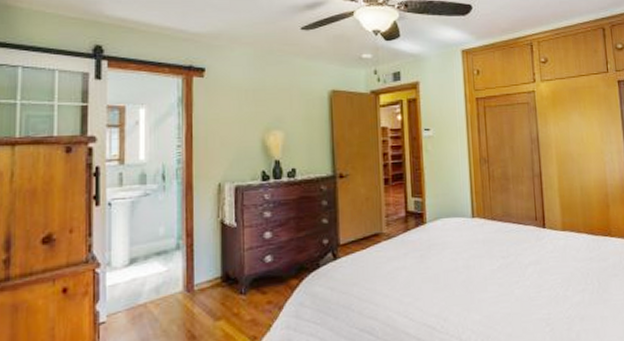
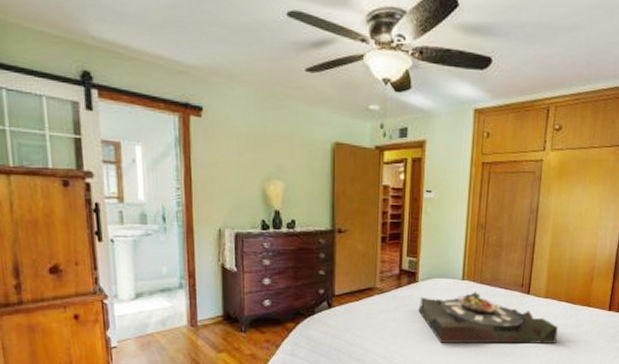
serving tray: none [429,228,584,291] -> present [418,291,558,345]

